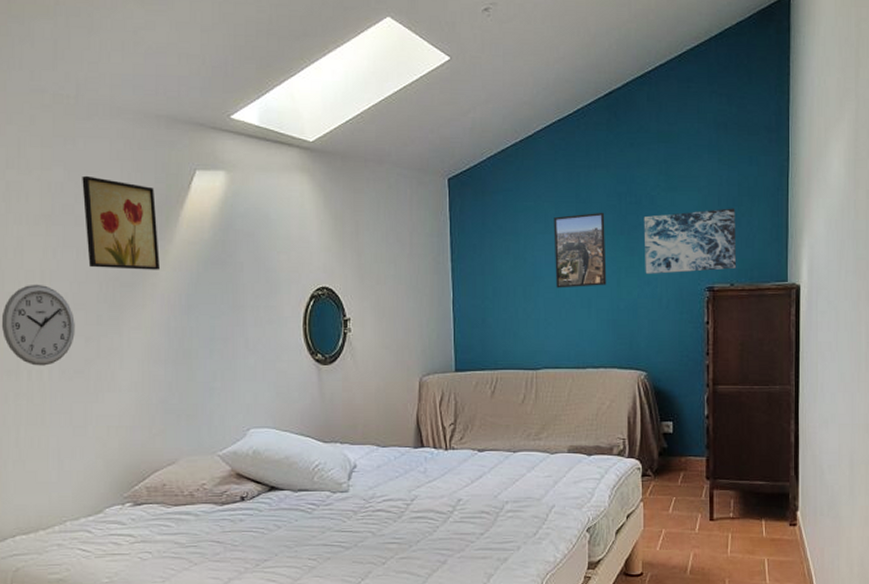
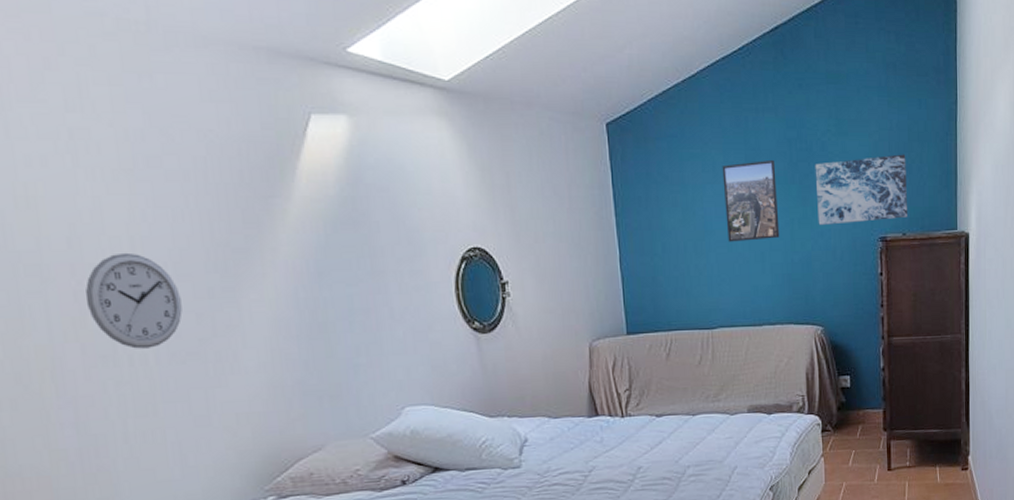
wall art: present [82,175,160,270] -> none [167,120,279,233]

